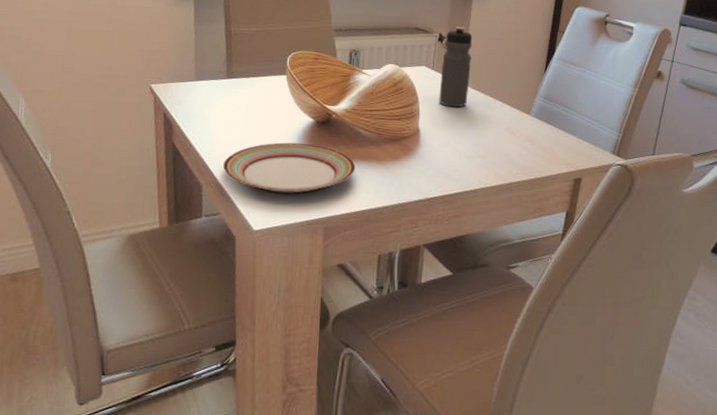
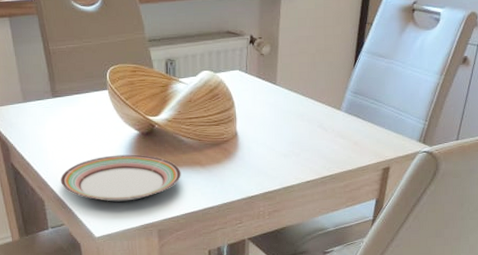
water bottle: present [439,26,473,108] -> none [254,26,283,109]

